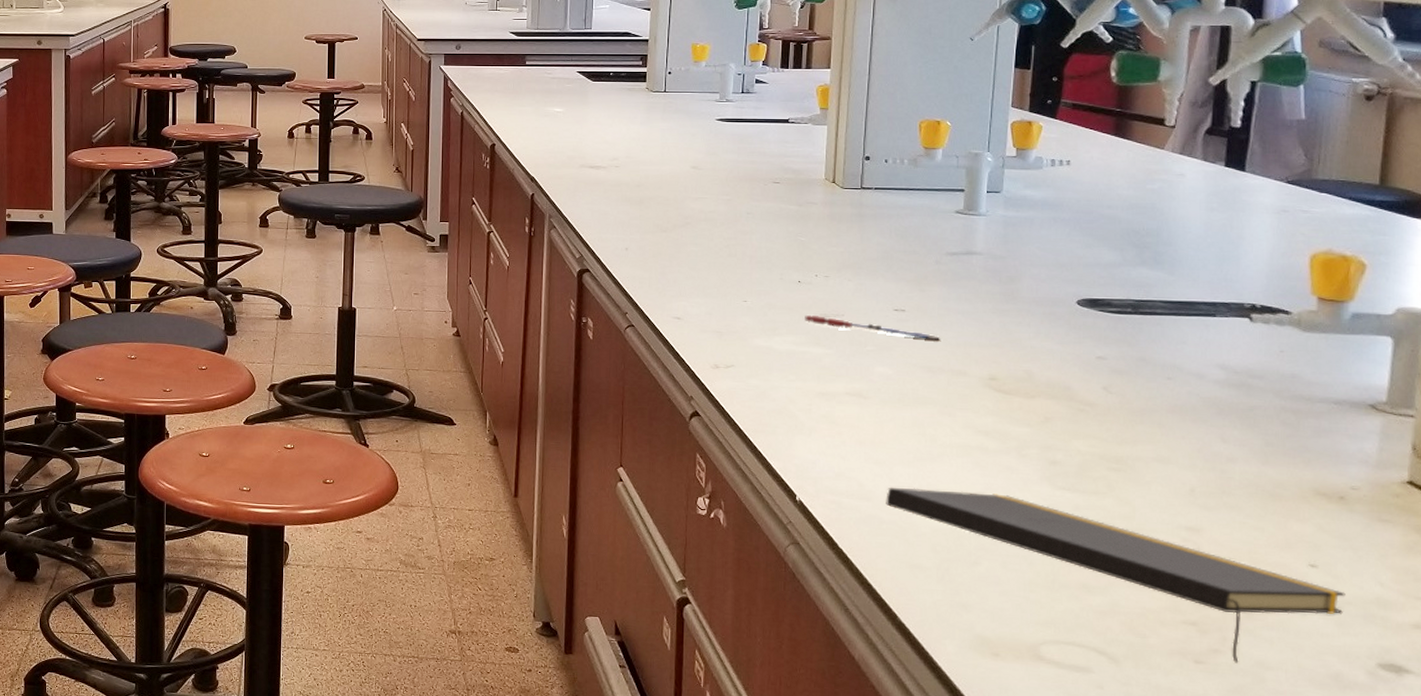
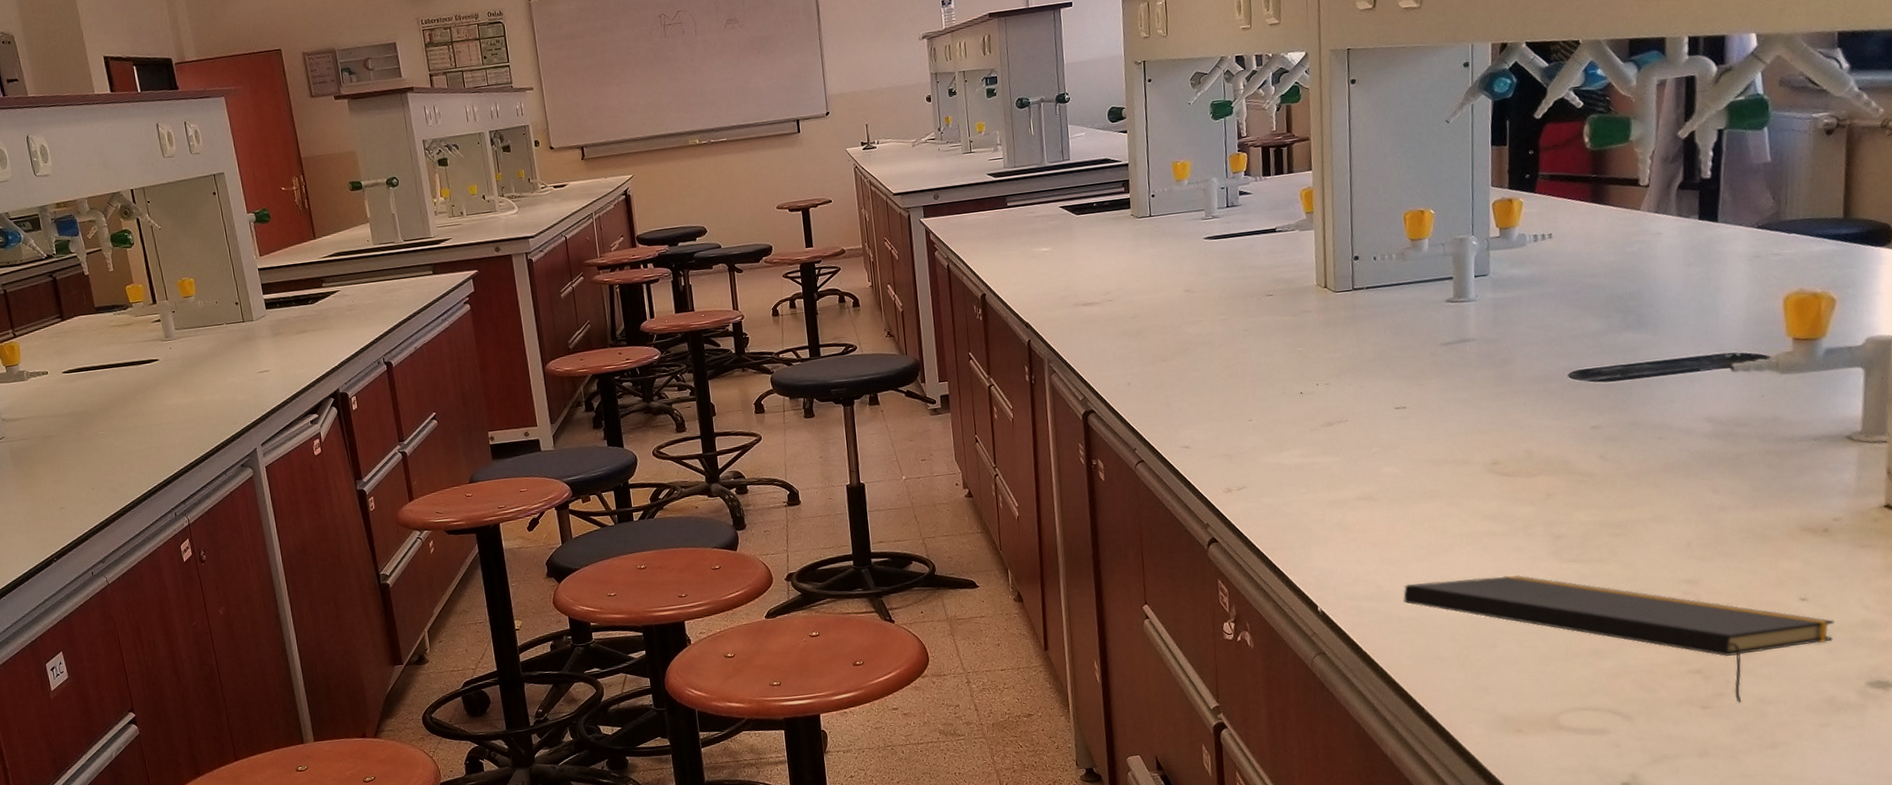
pen: present [805,314,940,341] -> none [1310,424,1442,434]

